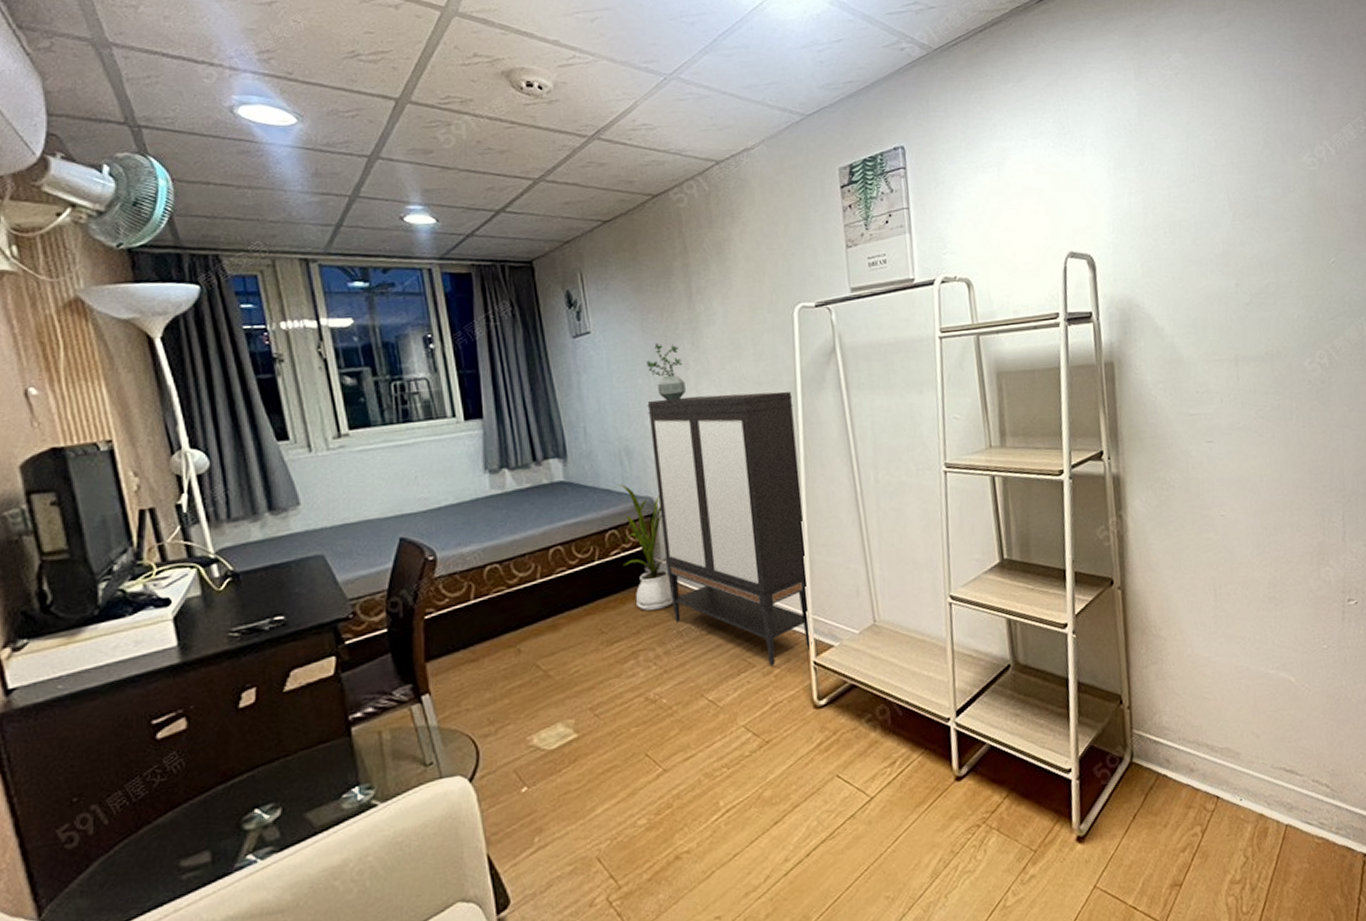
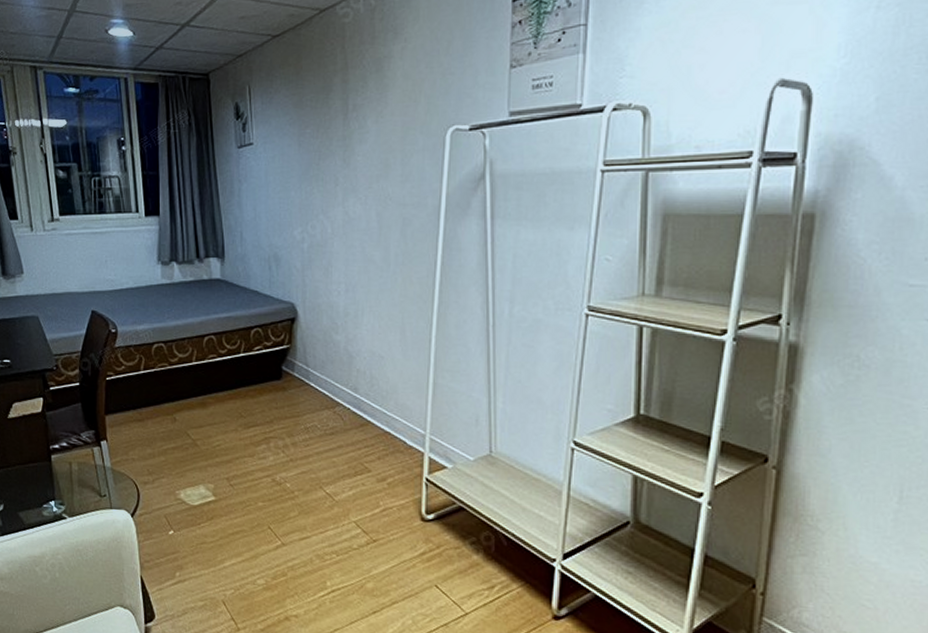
house plant: present [619,484,673,611] -> none [265,288,304,405]
potted plant: present [646,342,686,402] -> none [300,157,333,215]
storage cabinet: present [647,391,812,666] -> none [297,212,435,475]

